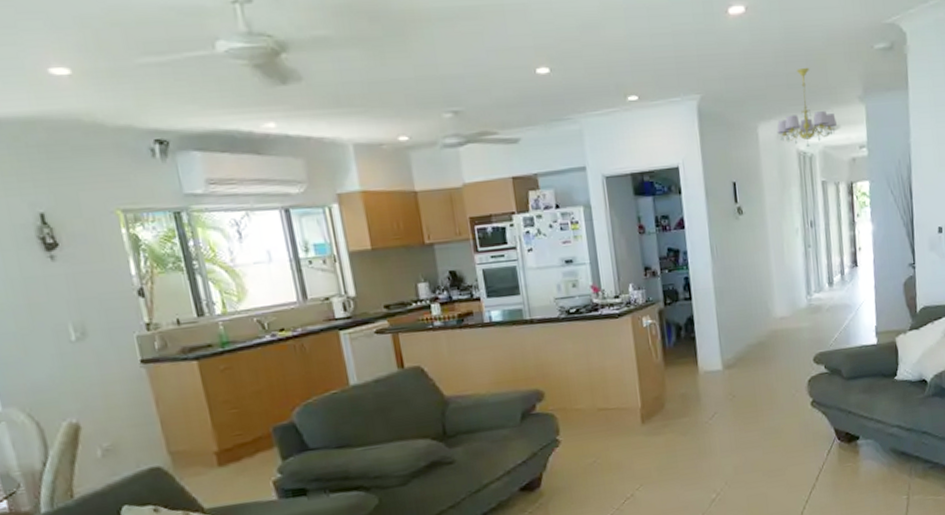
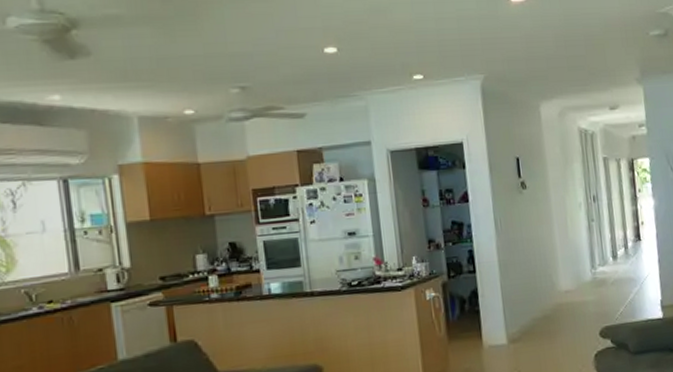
chandelier: present [777,68,838,147] -> none [558,52,617,125]

